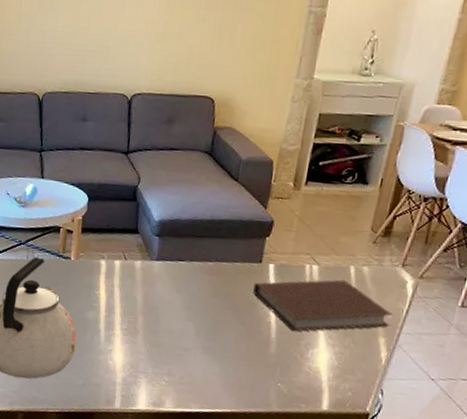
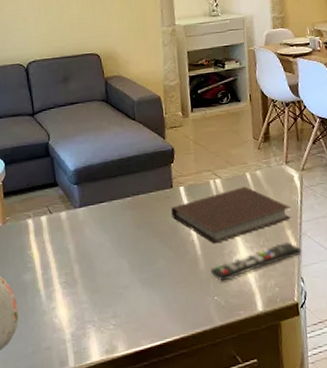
remote control: none [280,348,392,371] -> present [211,241,302,282]

